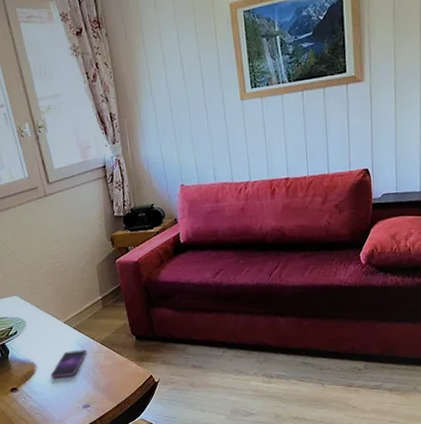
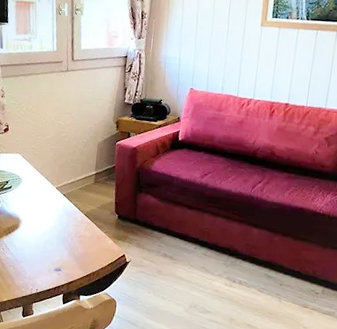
smartphone: present [50,349,87,378] -> none [32,215,71,239]

